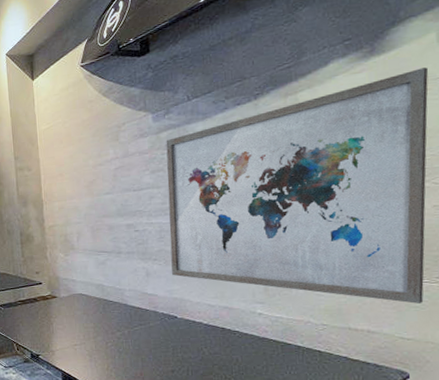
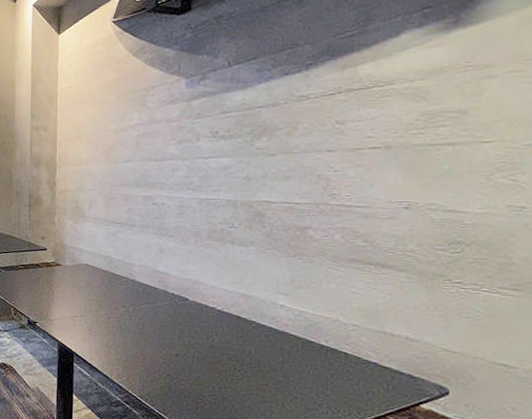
wall art: present [166,67,429,304] -> none [188,45,525,314]

